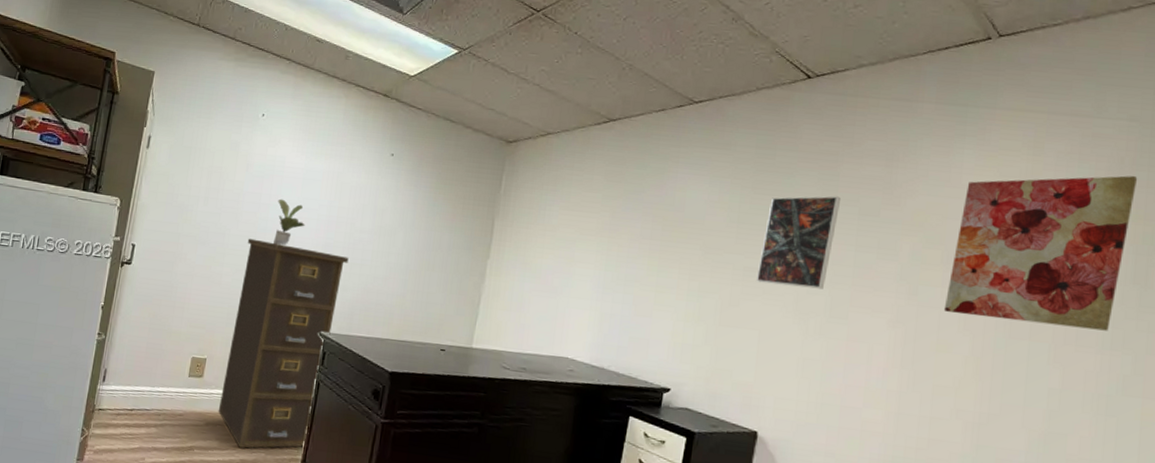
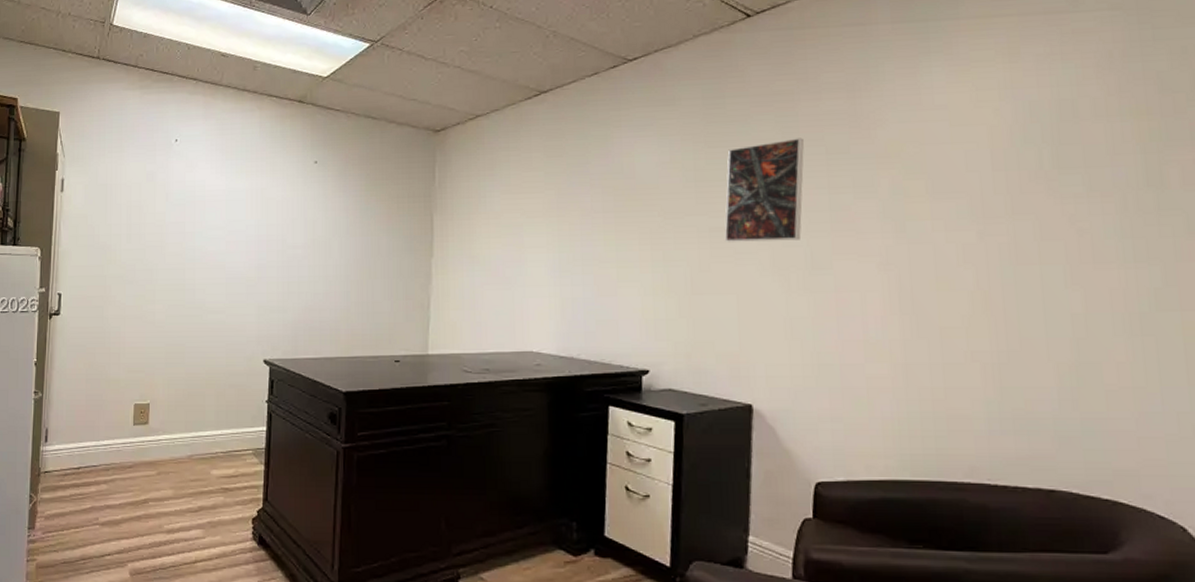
filing cabinet: present [218,238,349,449] -> none [168,270,285,494]
potted plant: present [274,199,305,246] -> none [203,224,234,274]
wall art: present [943,175,1138,331] -> none [937,69,1132,247]

